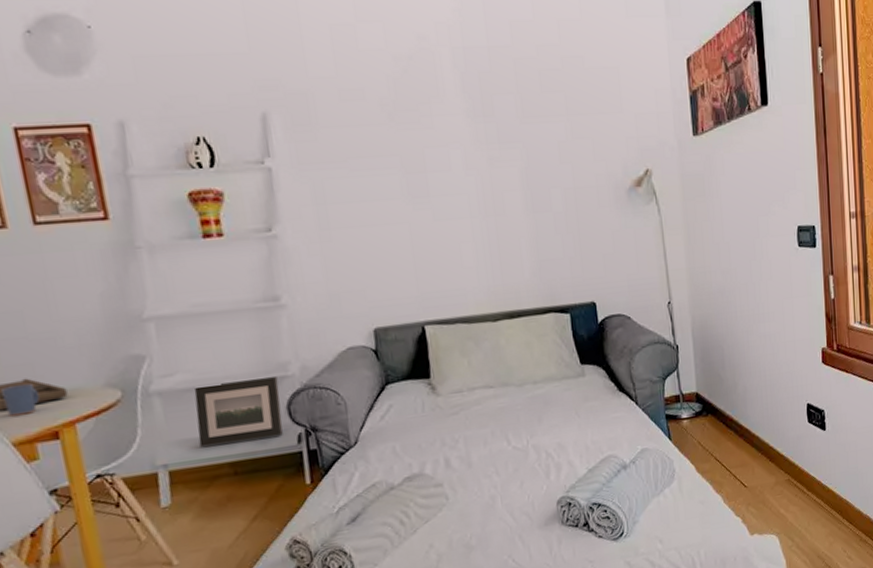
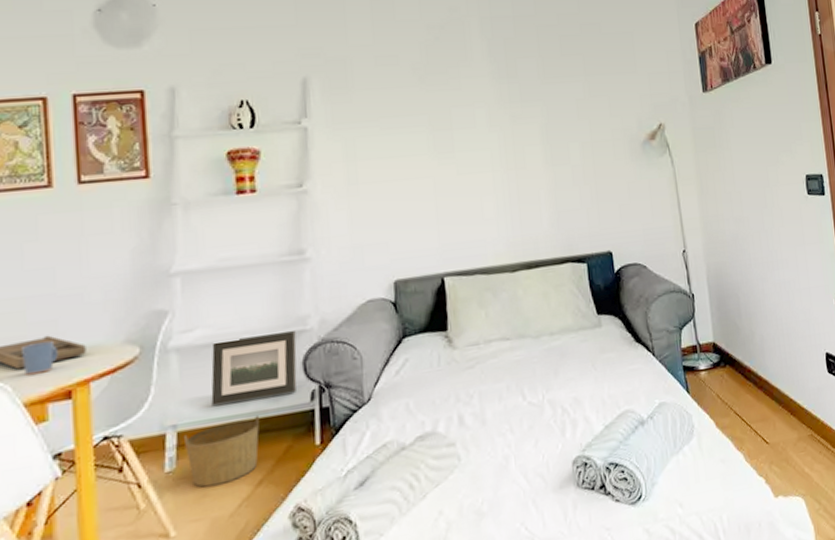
basket: none [175,457,251,522] -> present [183,416,260,488]

